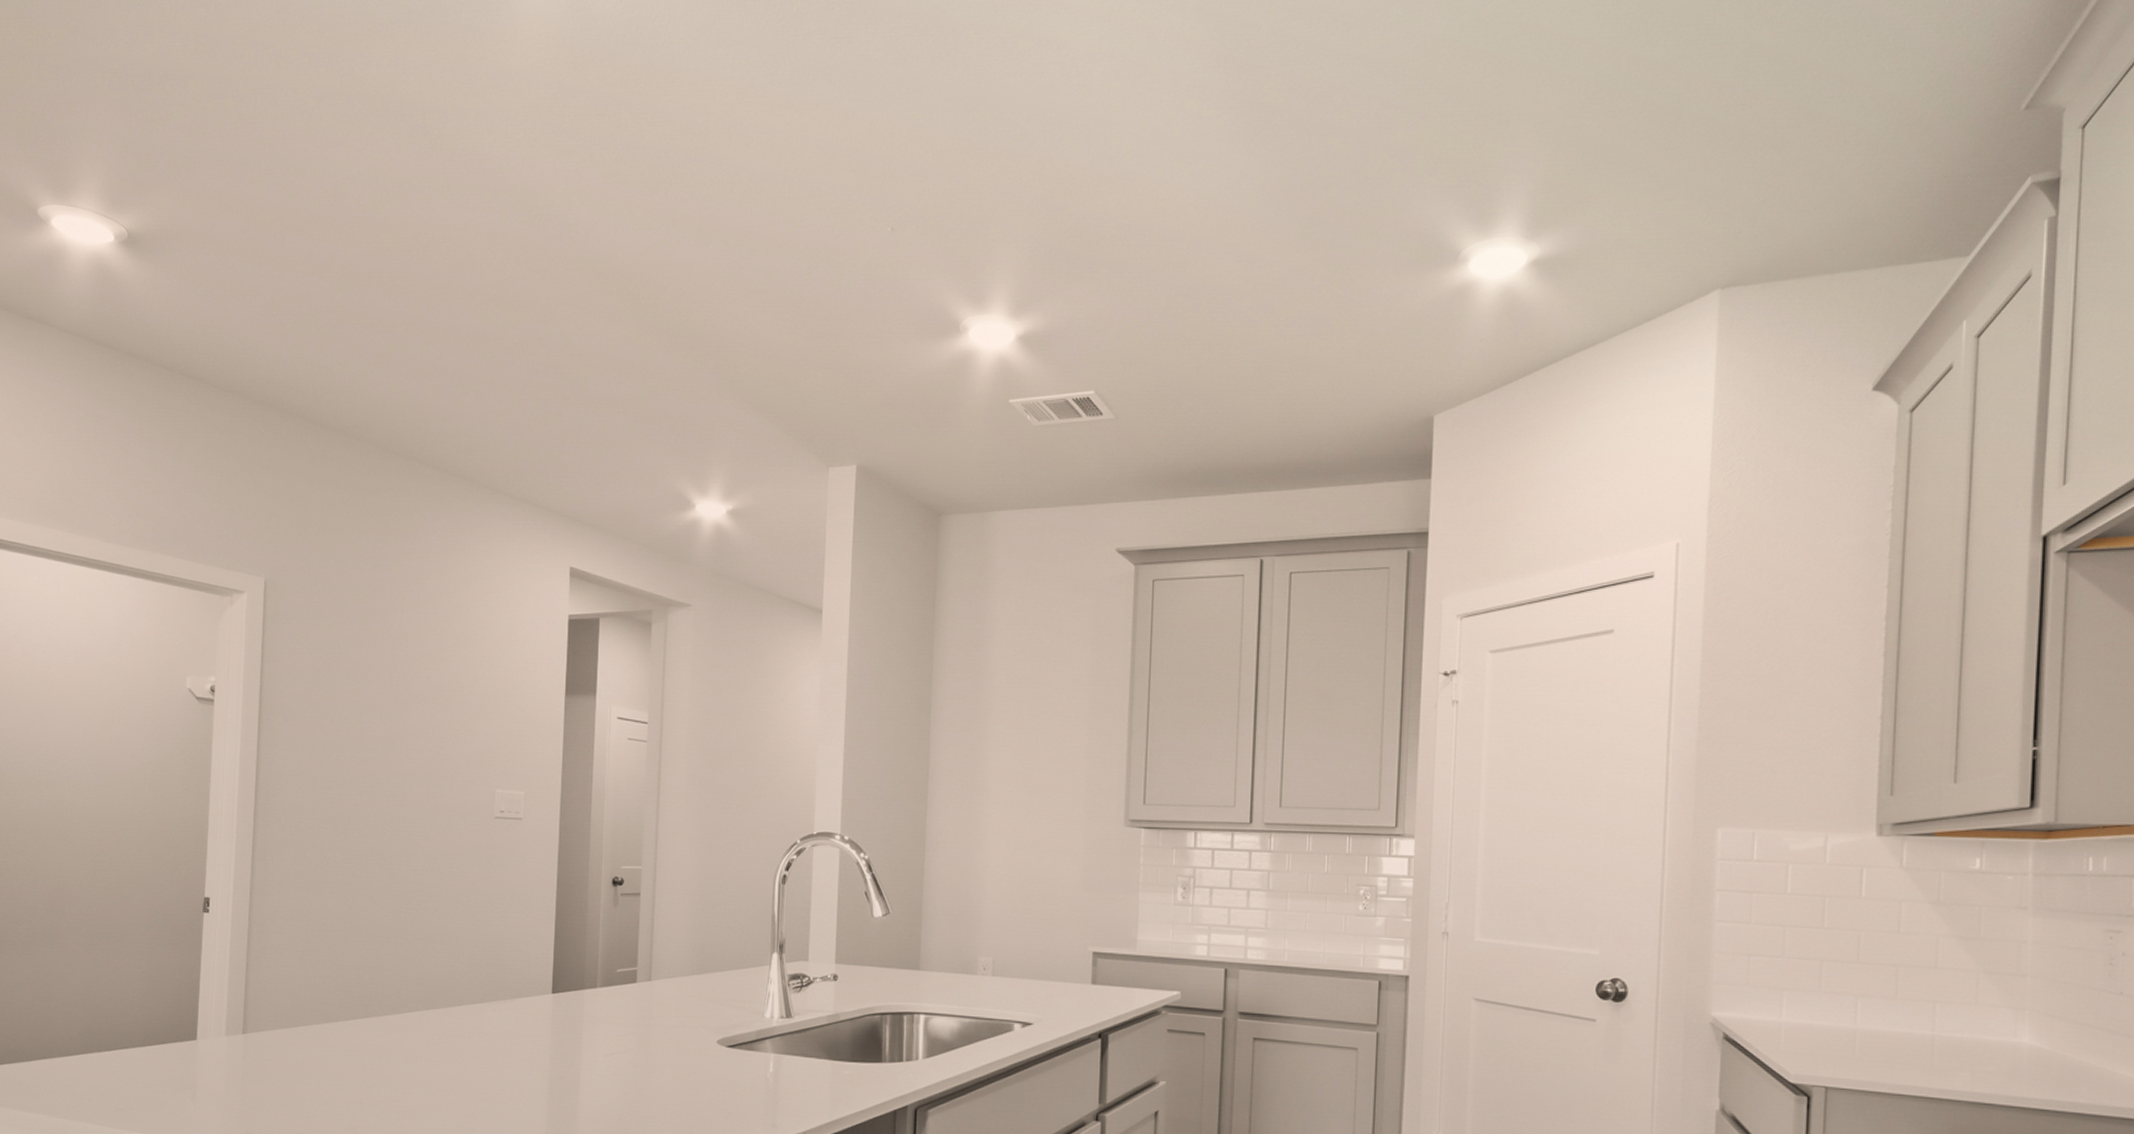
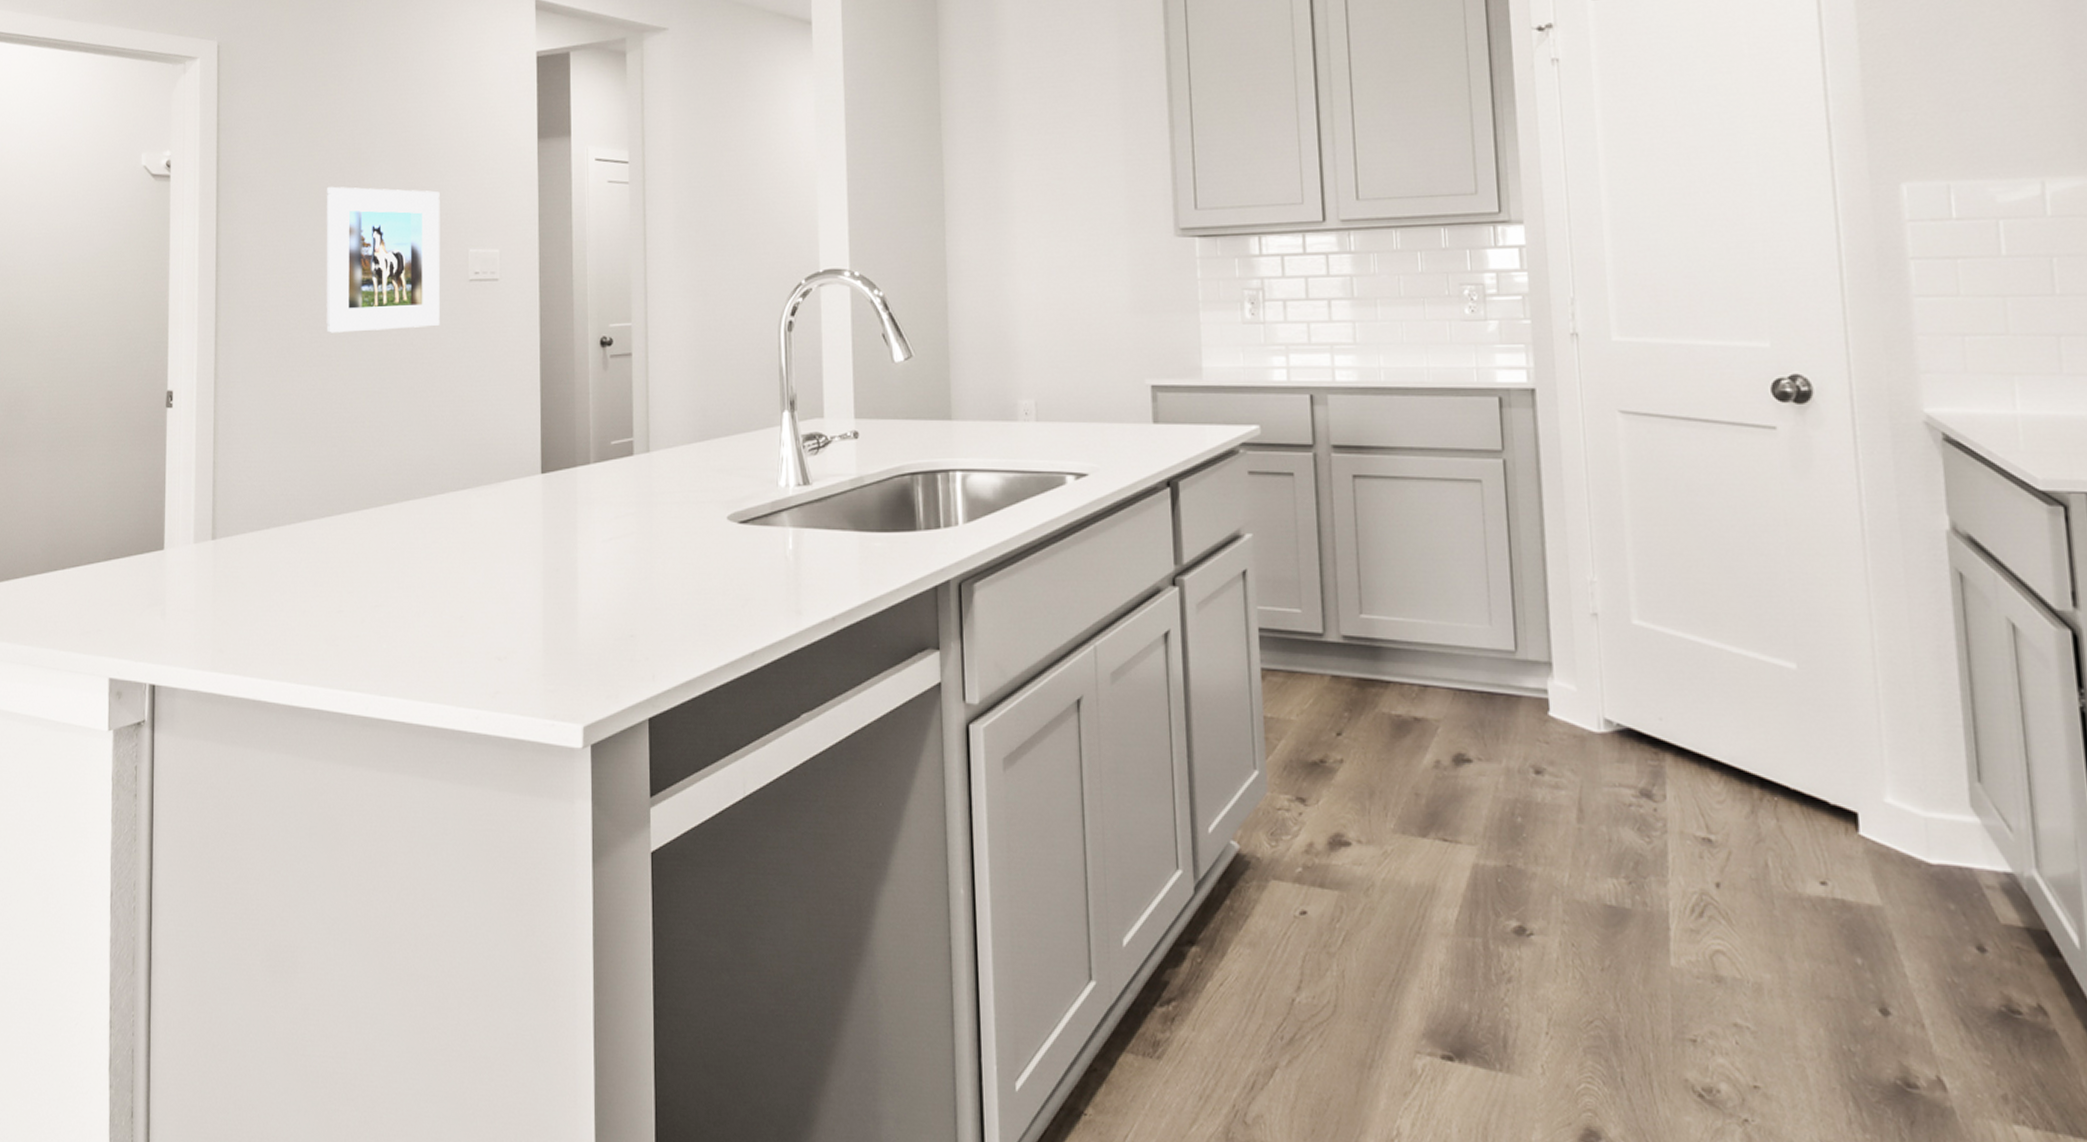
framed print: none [358,722,471,857] -> present [326,186,441,333]

